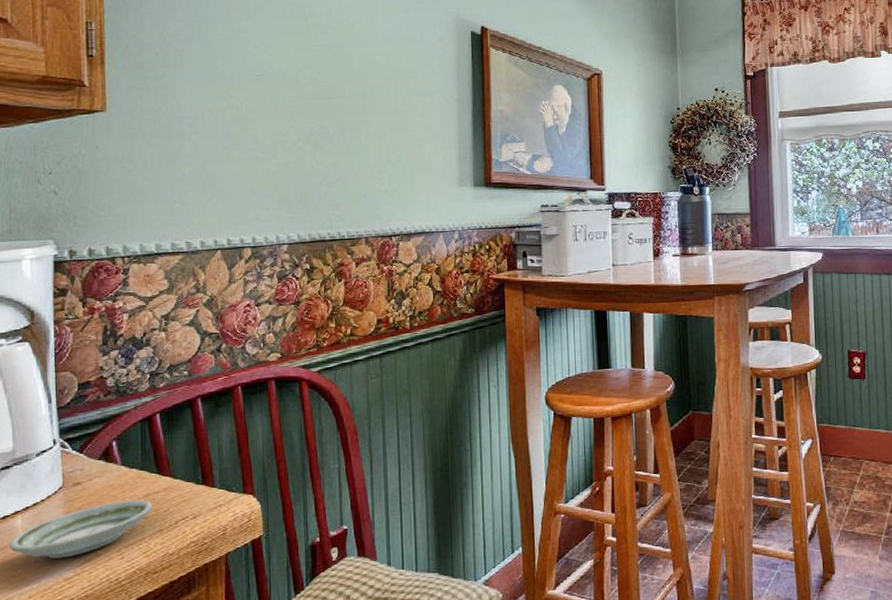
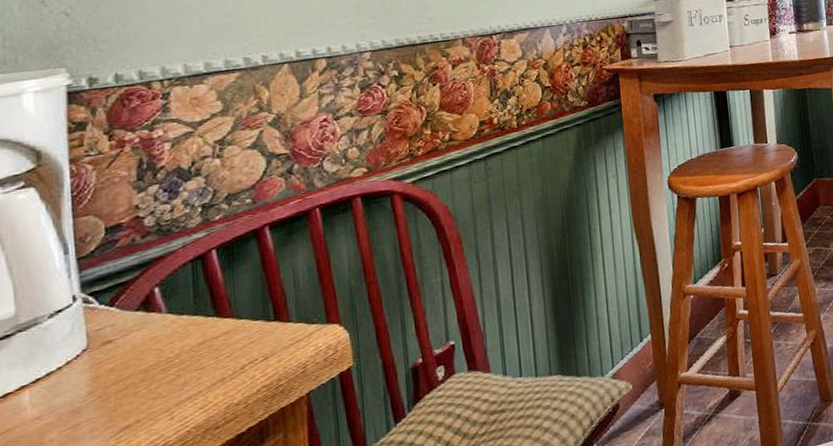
saucer: present [9,499,153,559] -> none [13,348,211,436]

